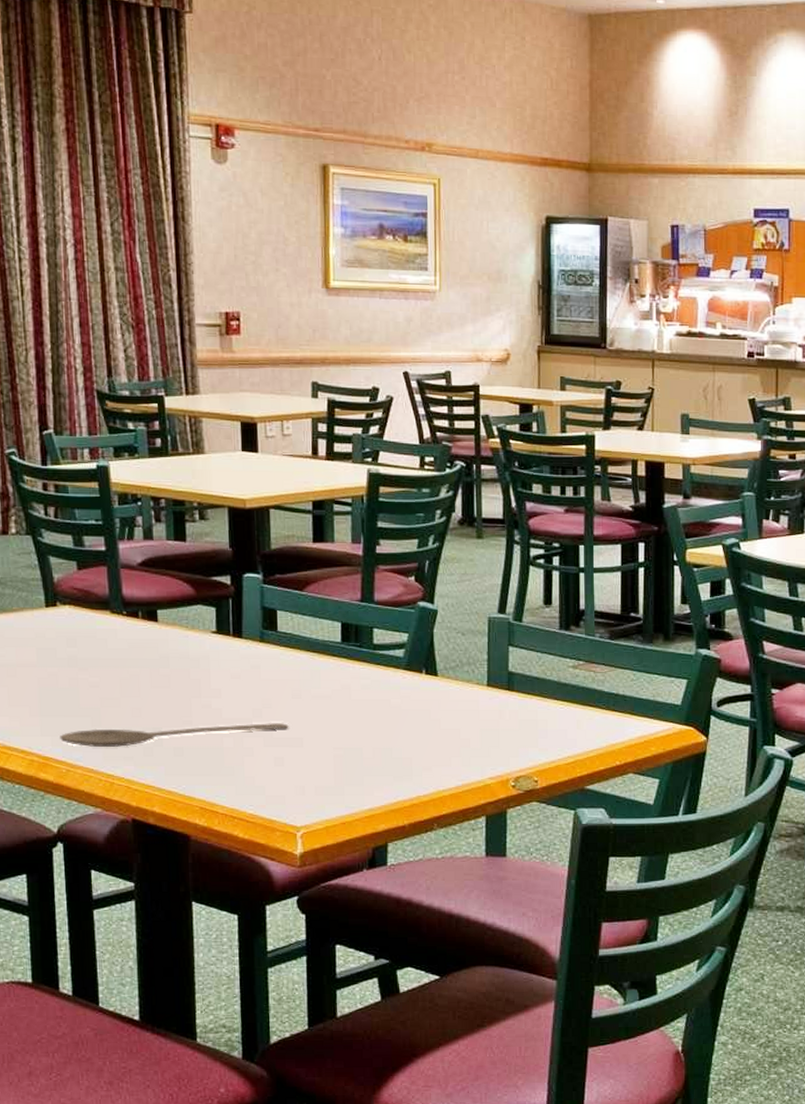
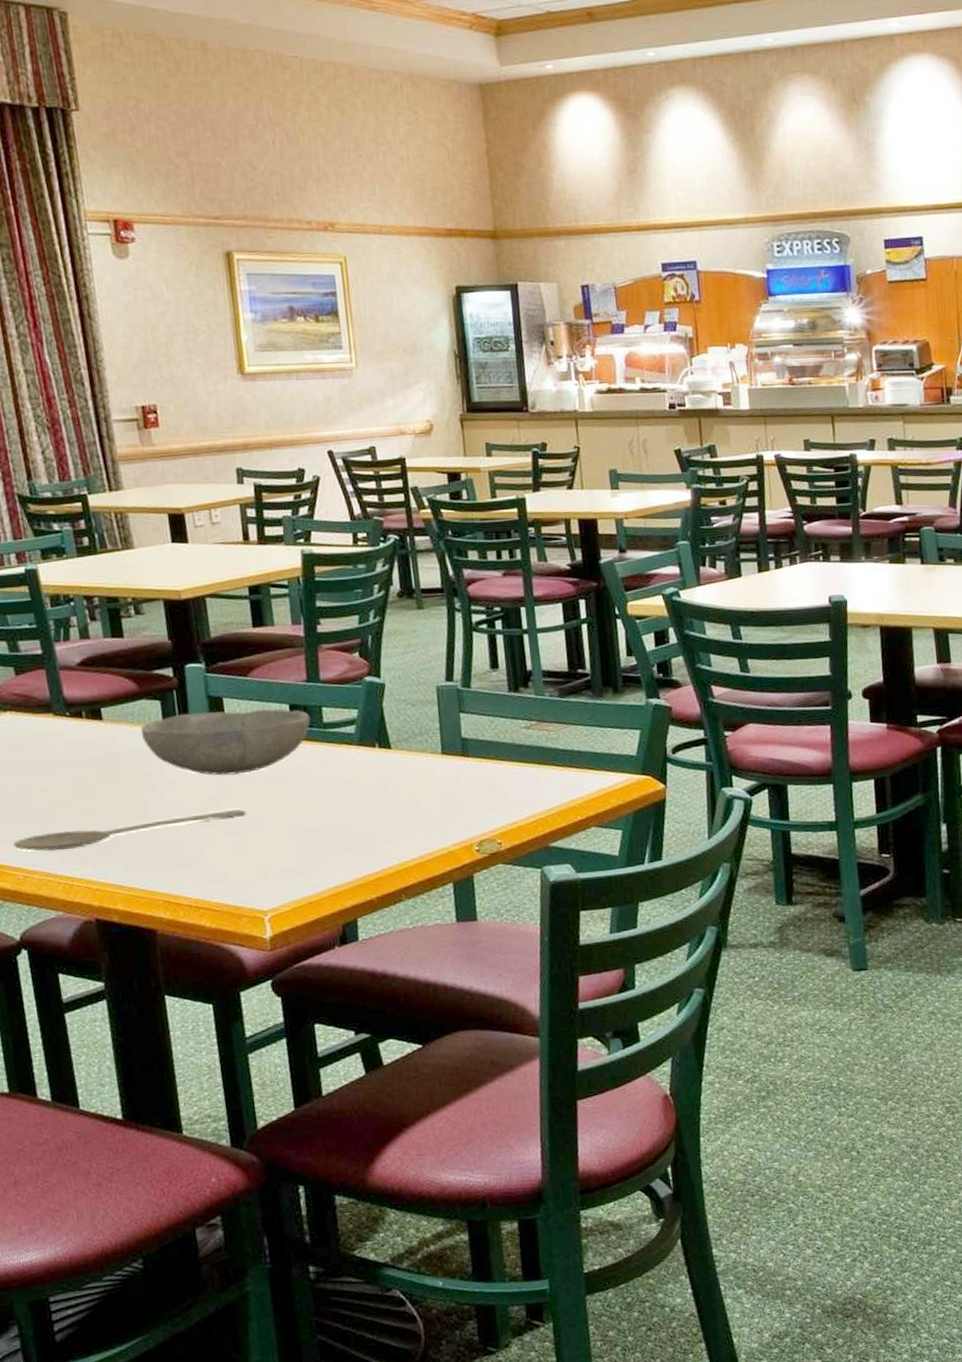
bowl: none [193,622,361,688] -> present [140,708,311,776]

